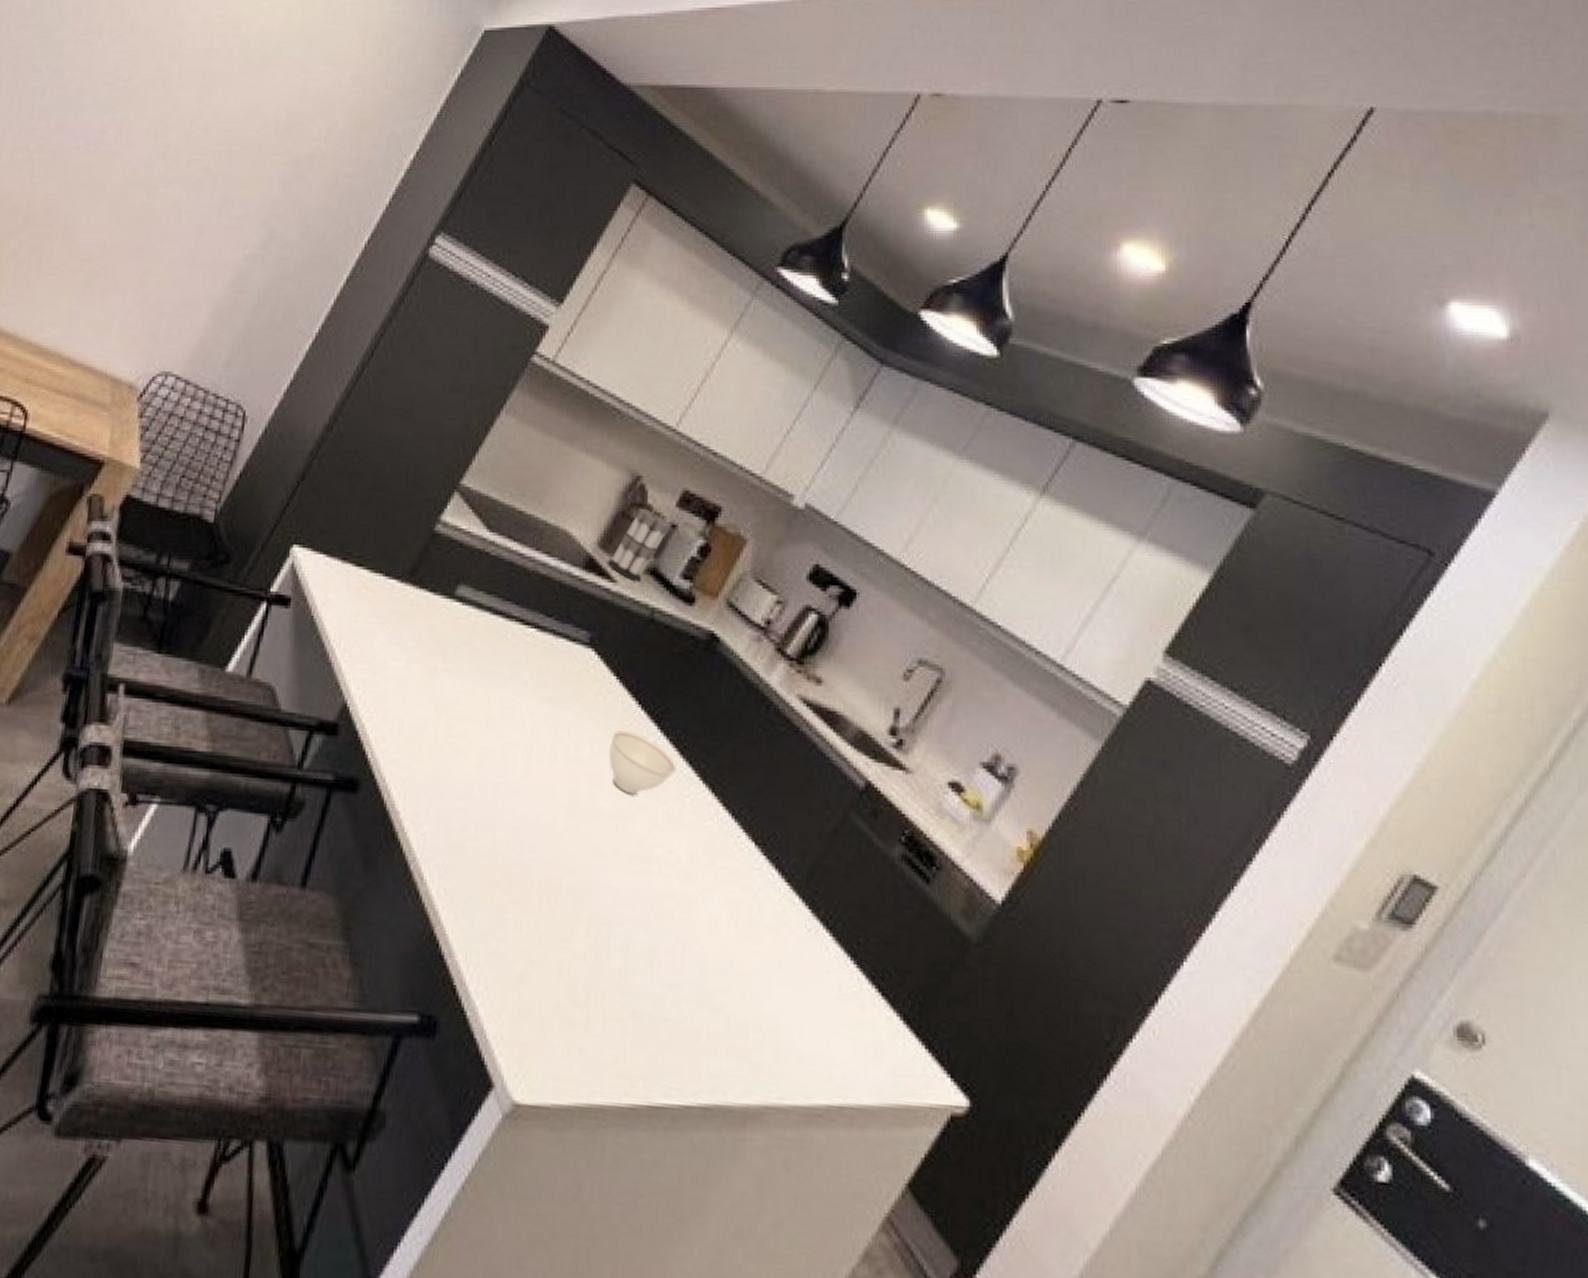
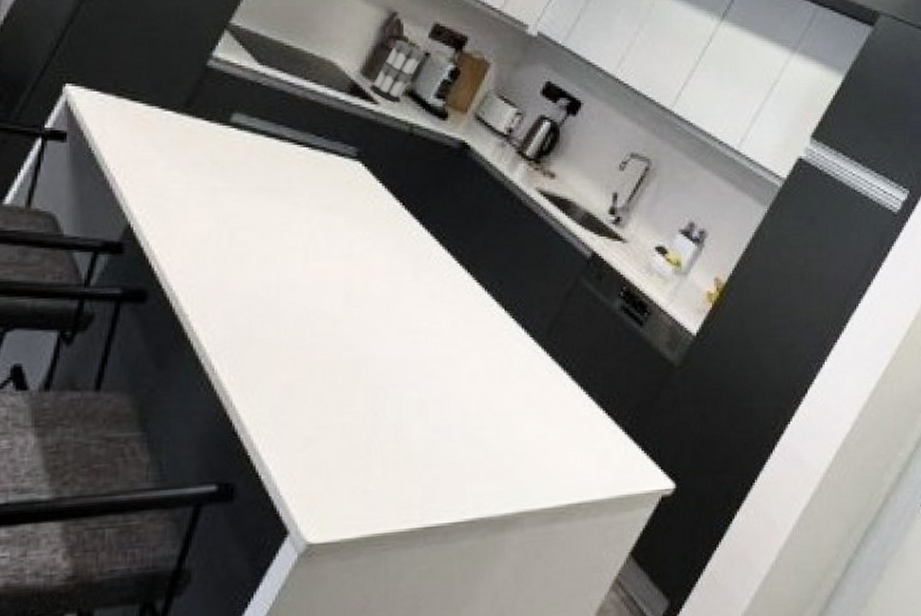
bowl: present [609,730,676,795] -> none [379,228,437,280]

